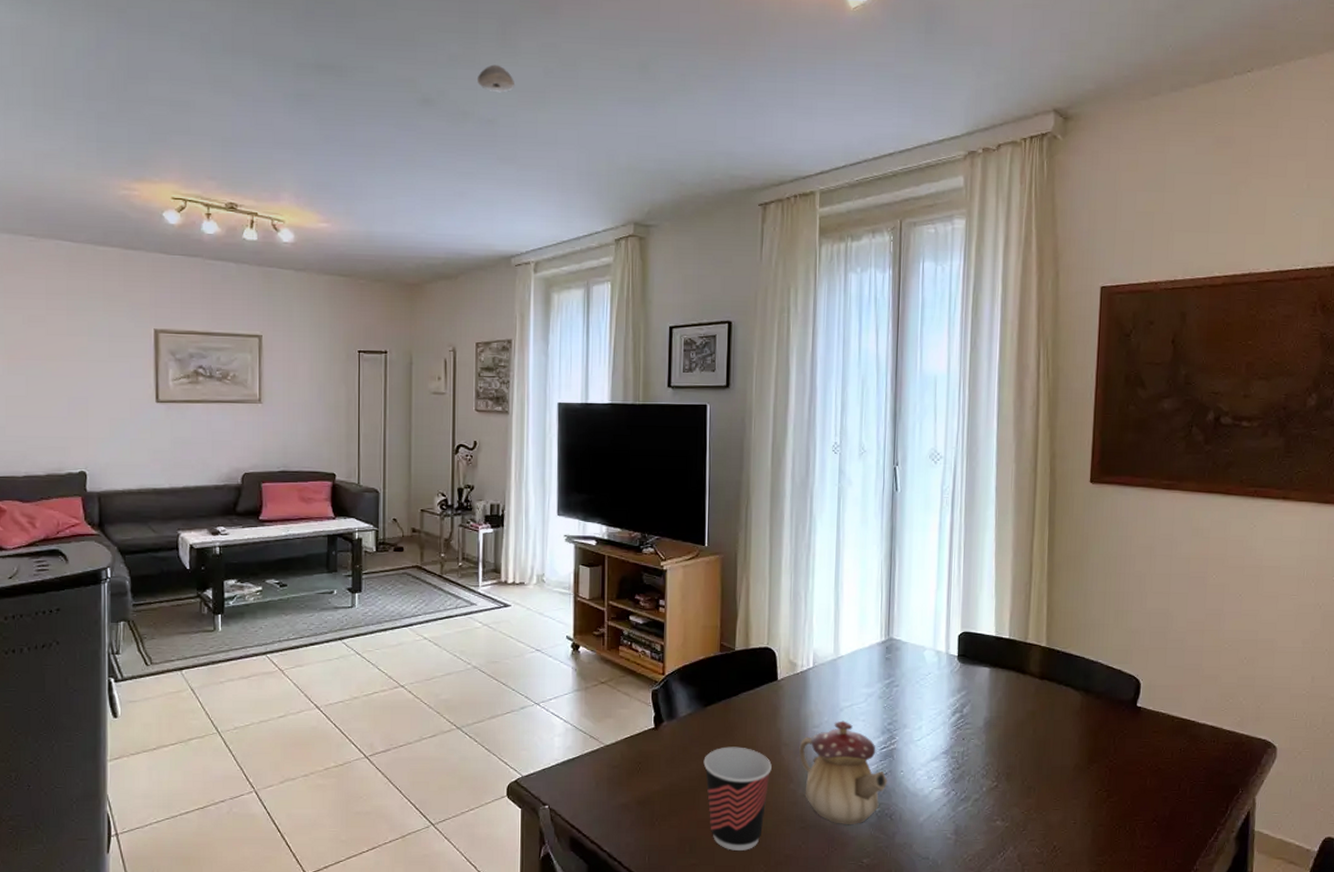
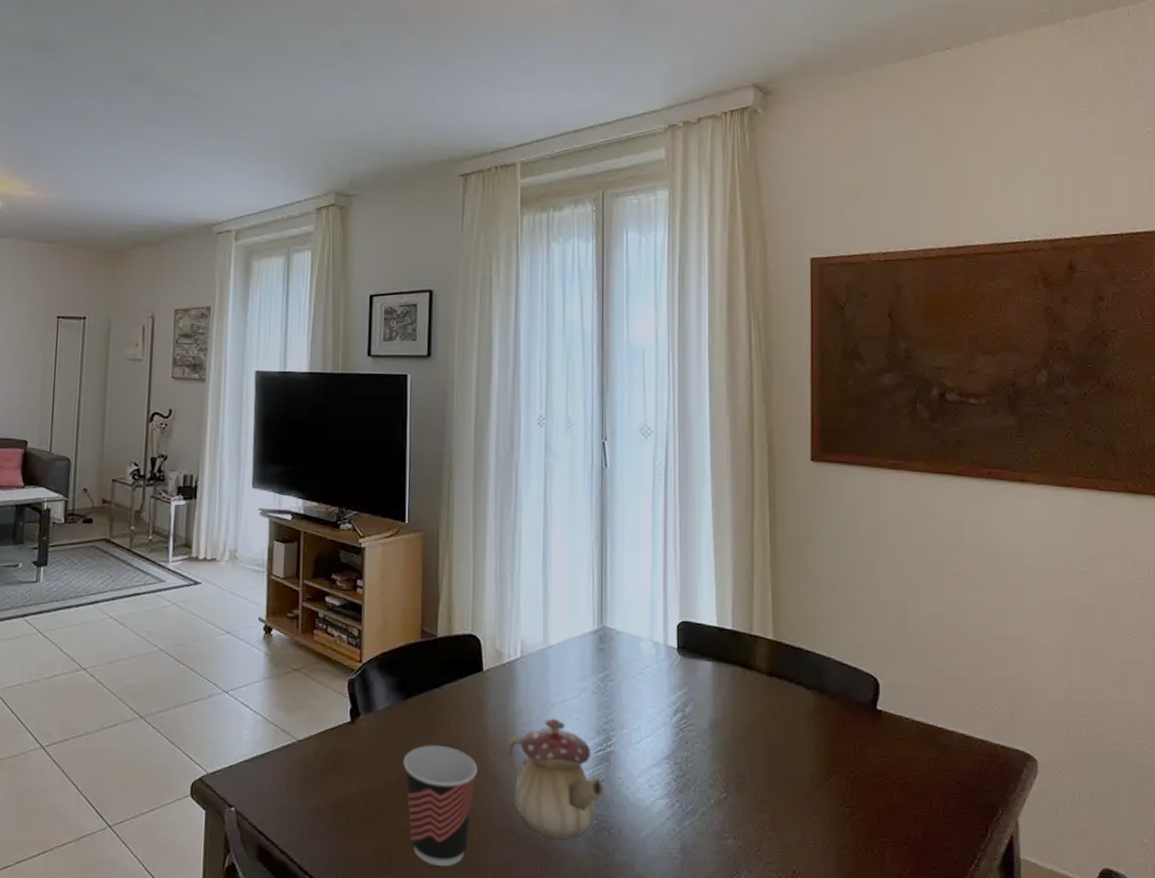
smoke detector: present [476,64,514,93] -> none [184,42,221,69]

